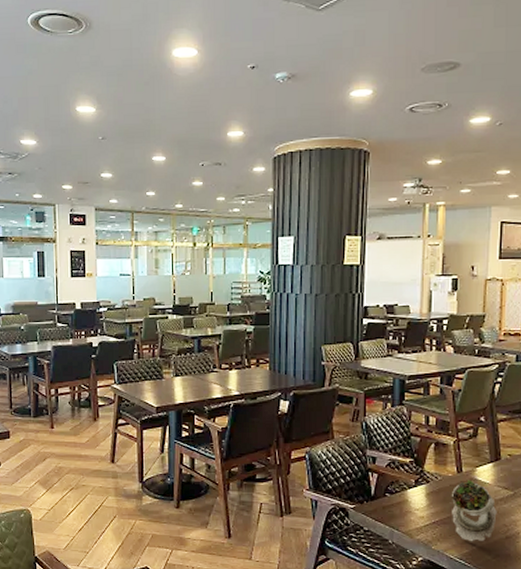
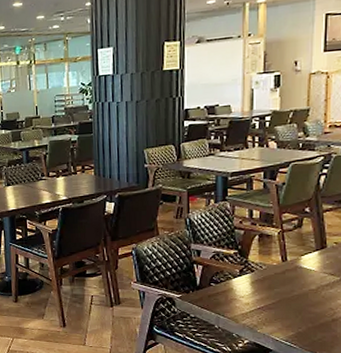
succulent plant: present [451,480,497,542] -> none [276,268,323,325]

